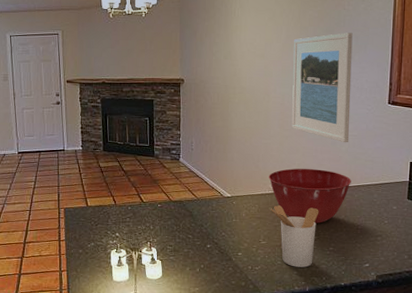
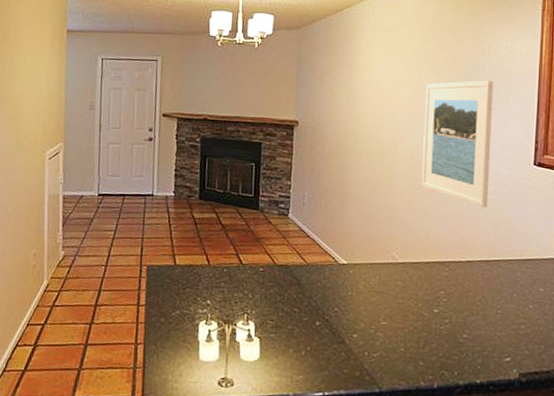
mixing bowl: present [269,168,351,223] -> none [392,234,490,304]
utensil holder: present [271,205,319,267] -> none [394,278,451,358]

